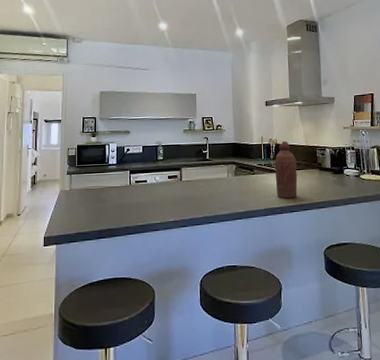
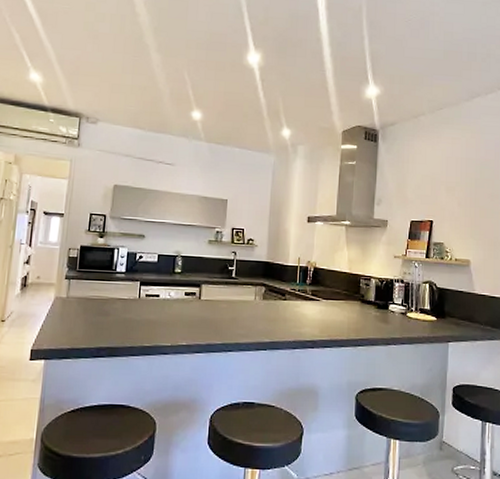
bottle: present [274,140,298,199] -> none [308,264,336,332]

